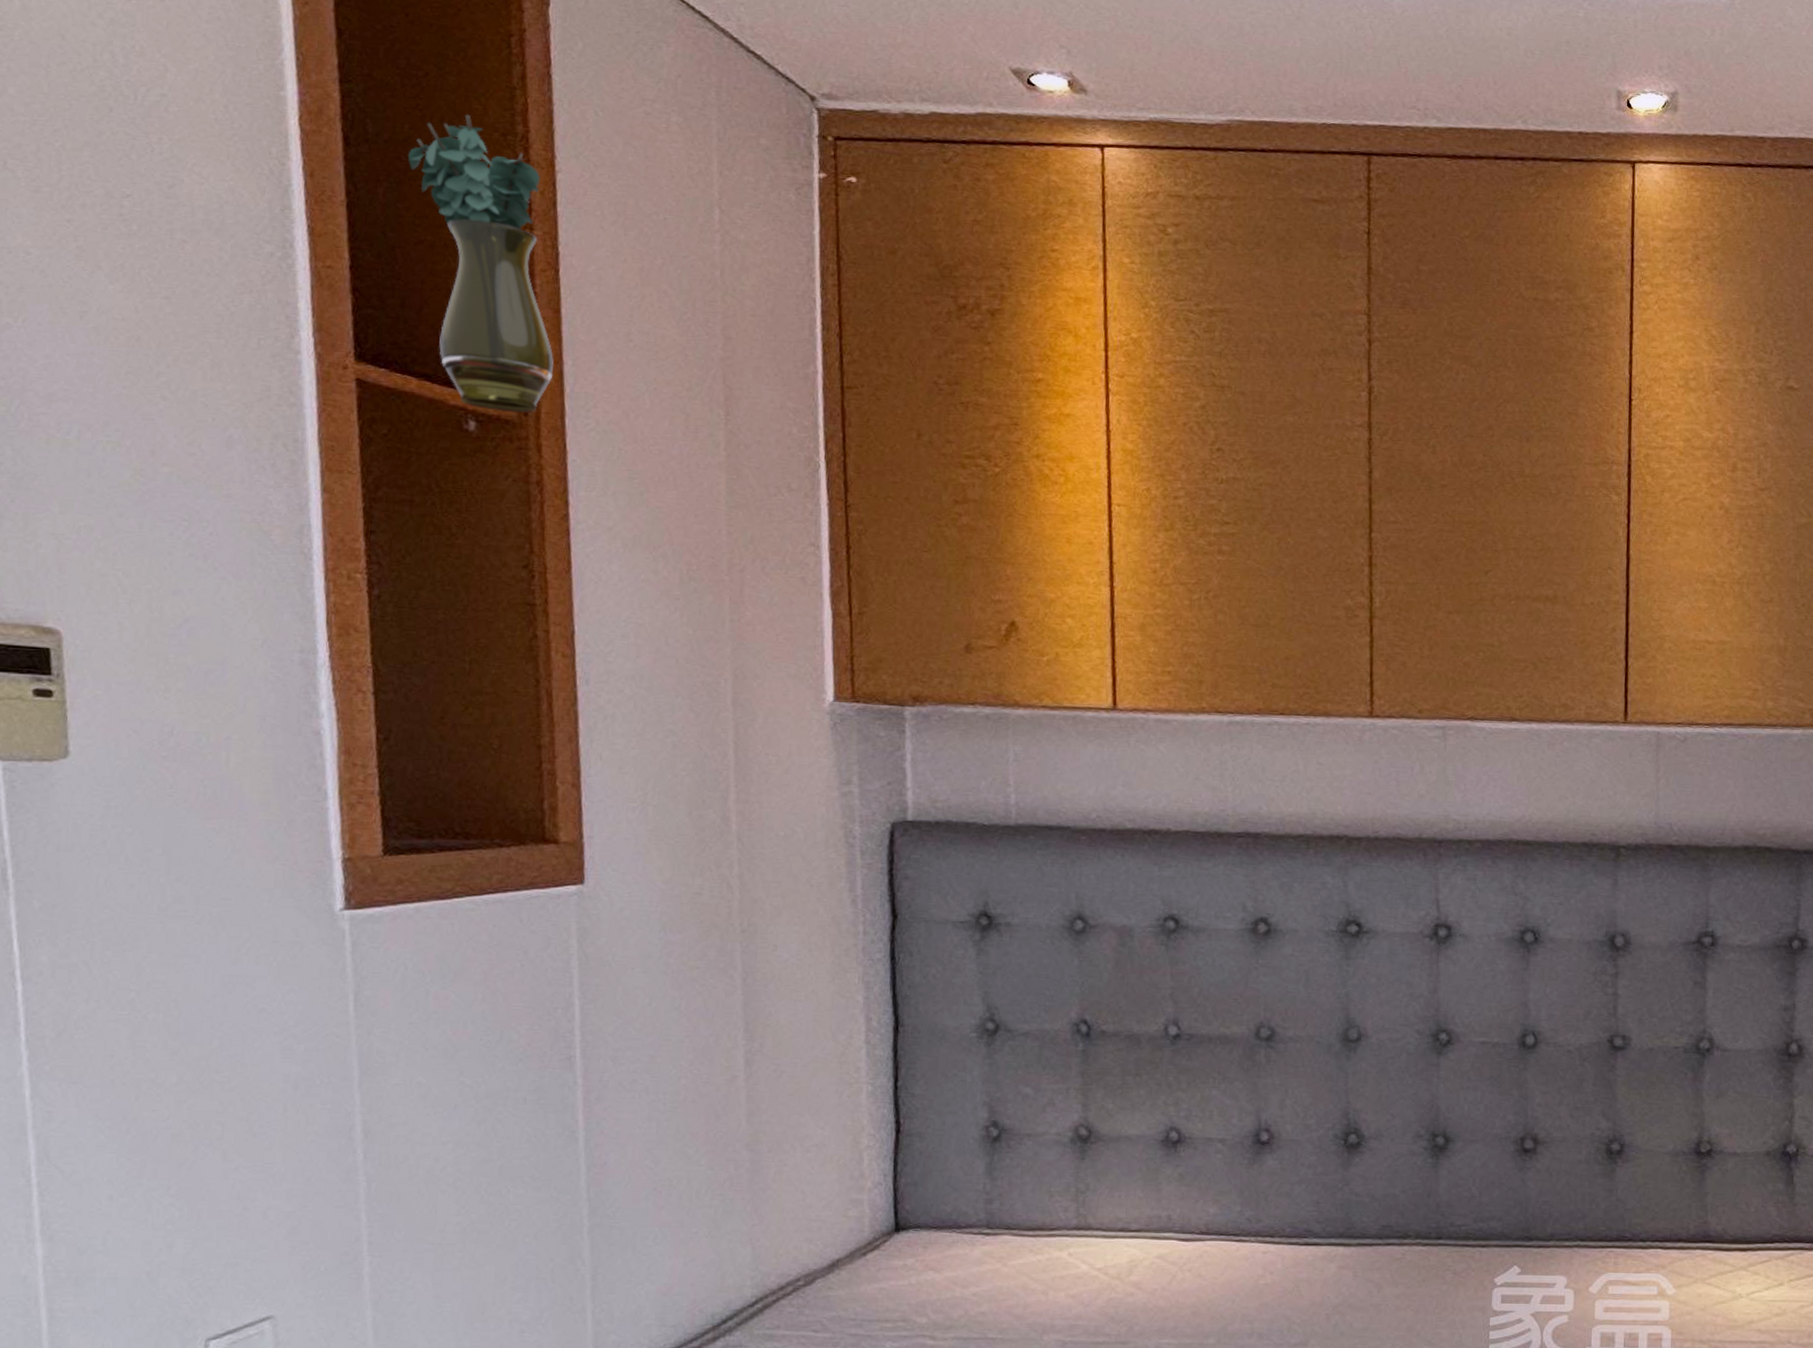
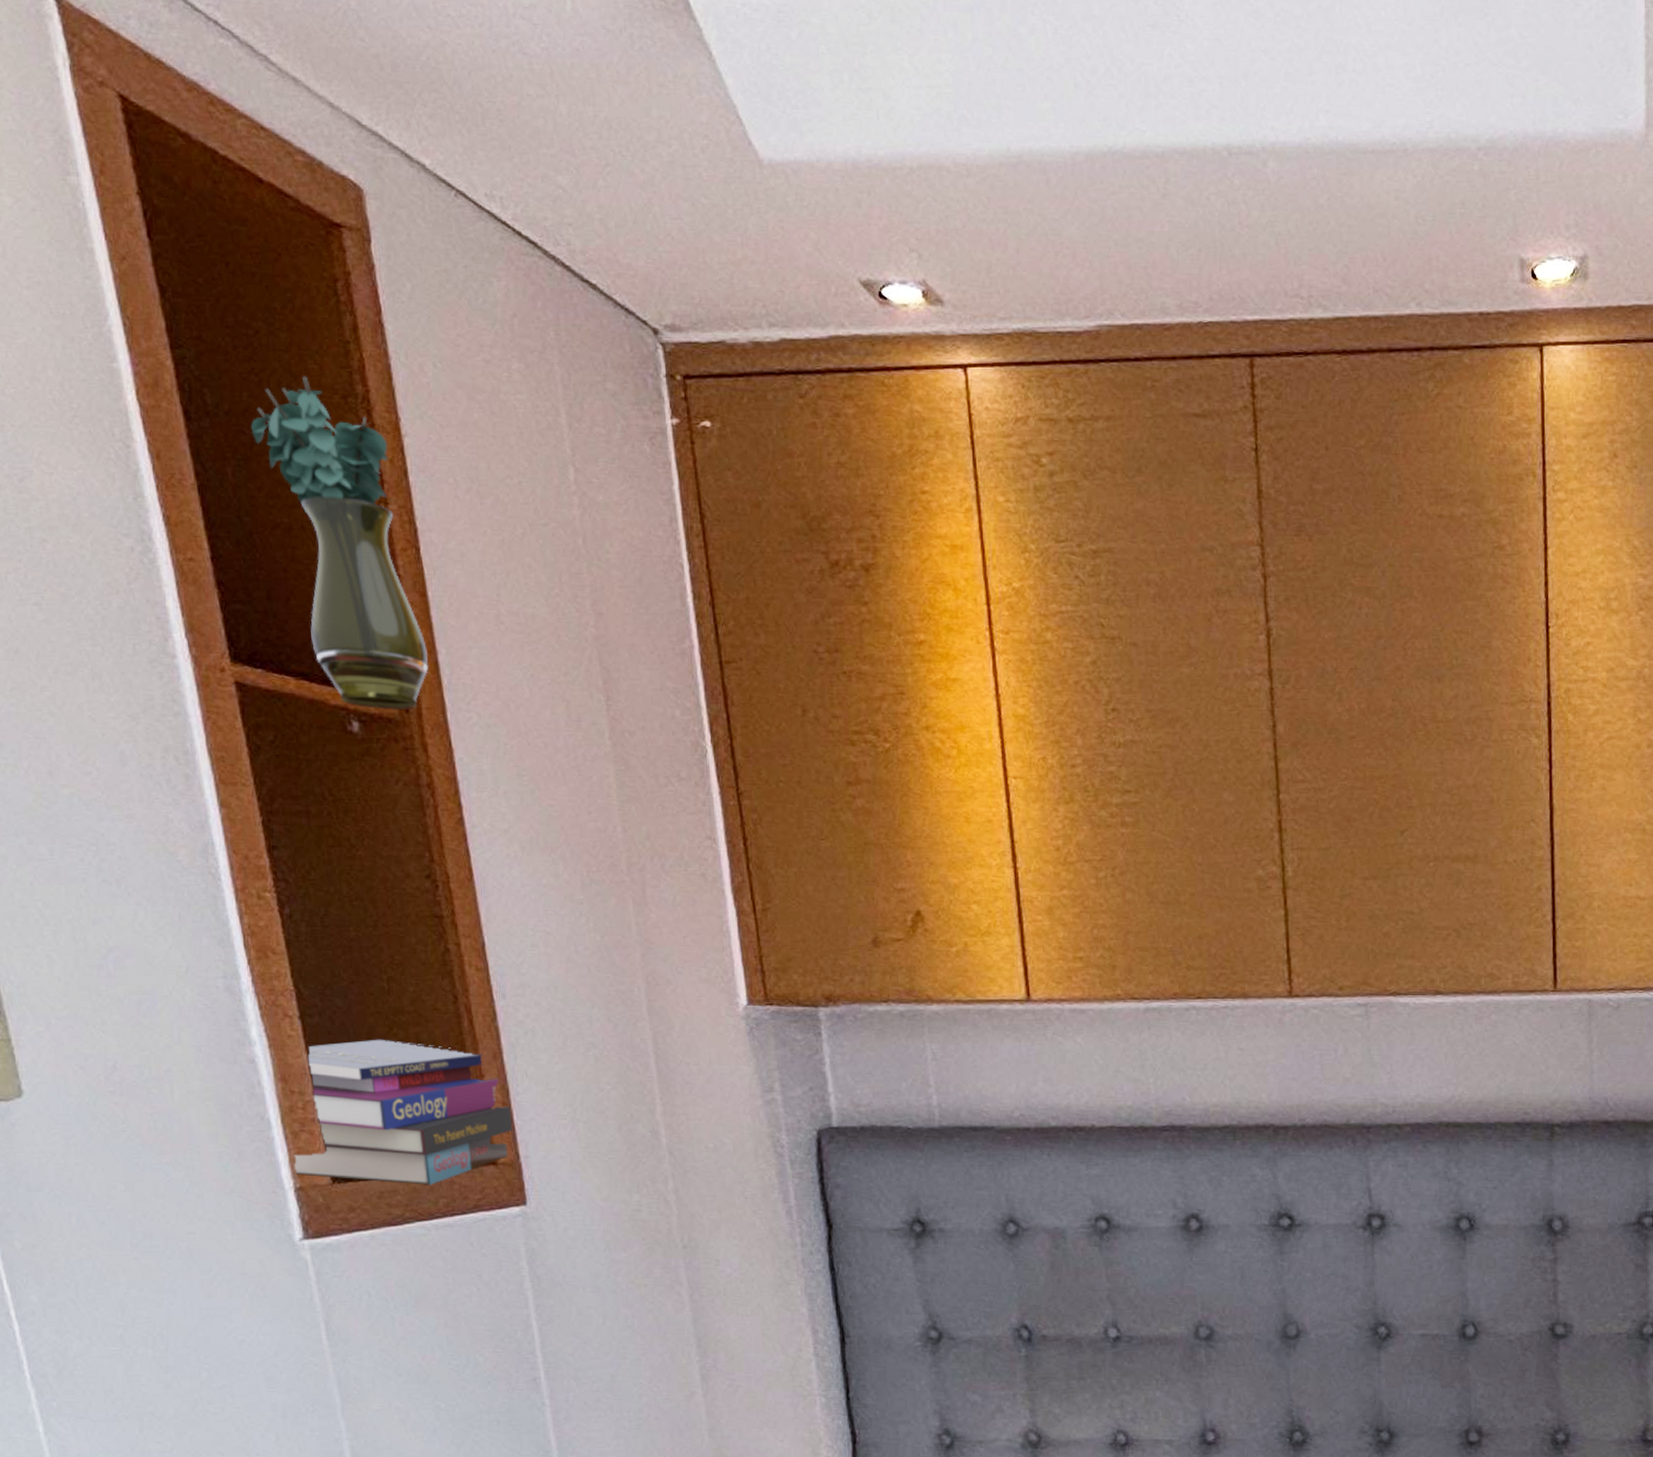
books: none [345,717,580,861] -> present [294,1039,512,1185]

